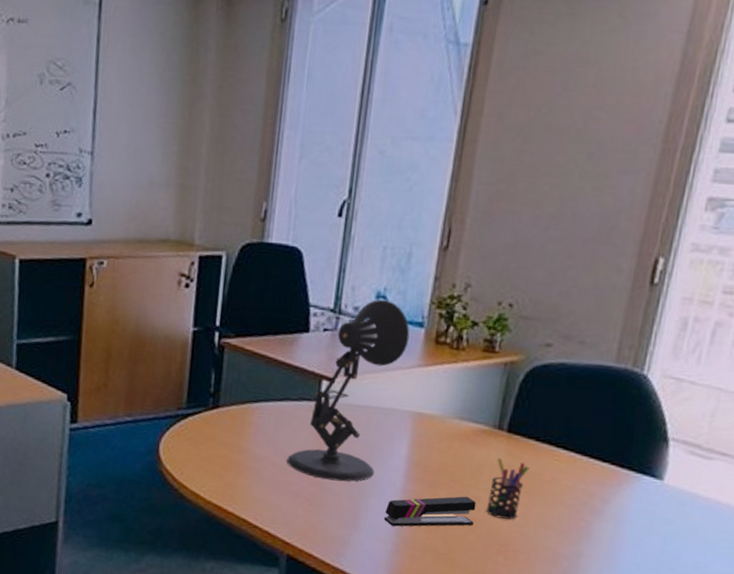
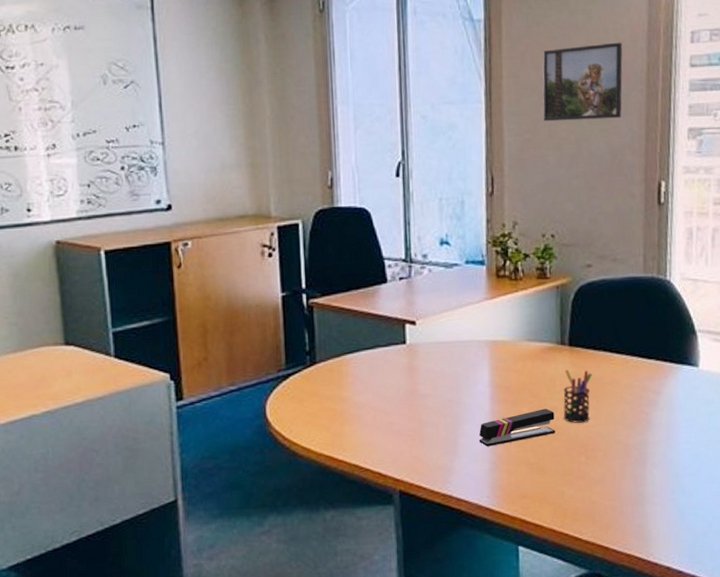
desk lamp: present [287,299,410,482] -> none [385,244,474,415]
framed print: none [523,83,642,177] -> present [542,42,623,122]

